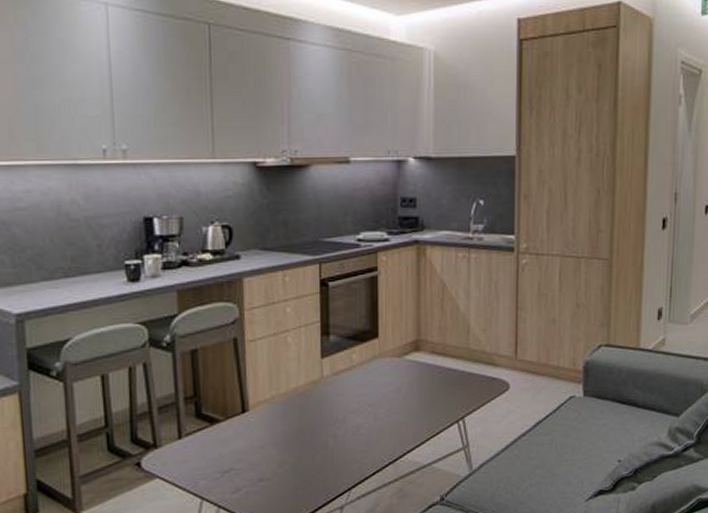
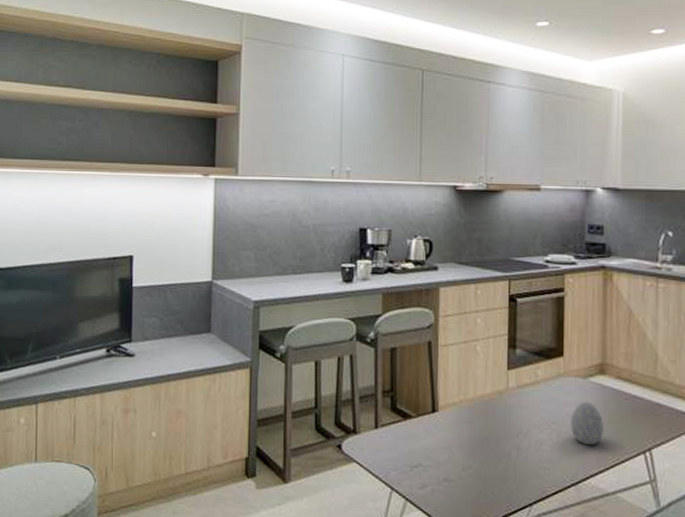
decorative egg: none [387,379,419,422] -> present [571,401,604,445]

